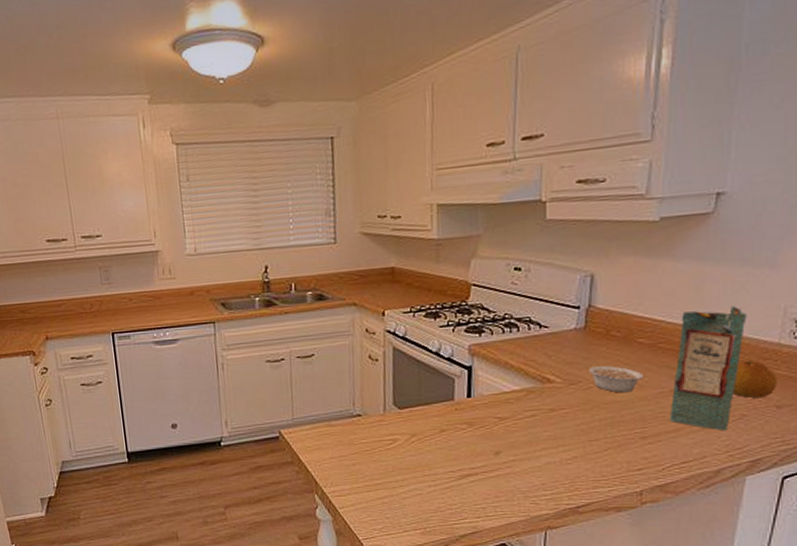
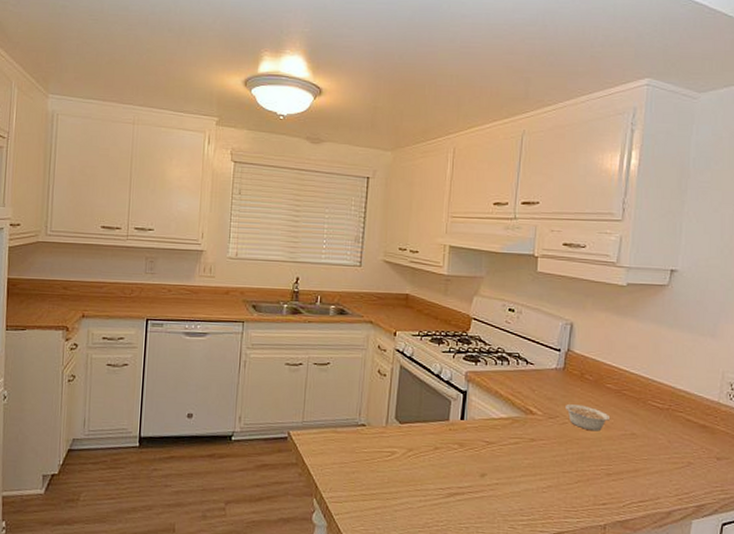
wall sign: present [669,305,747,432] -> none [630,365,694,476]
fruit: present [733,359,777,399] -> none [682,413,717,449]

